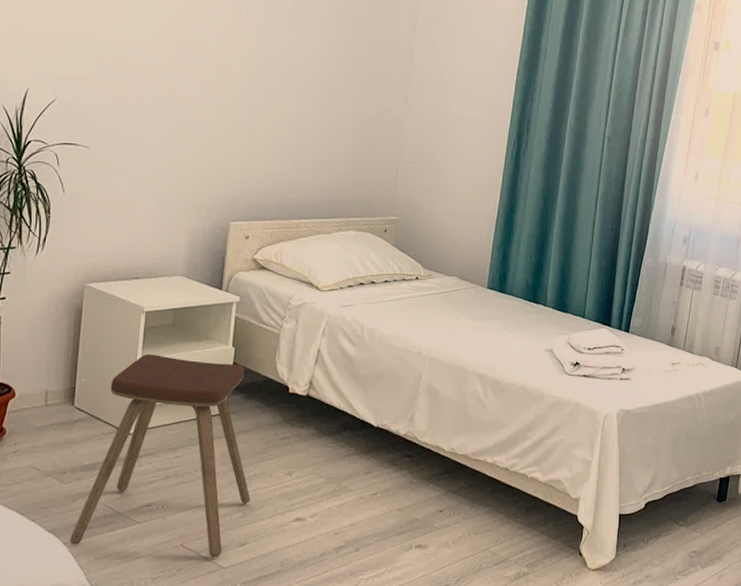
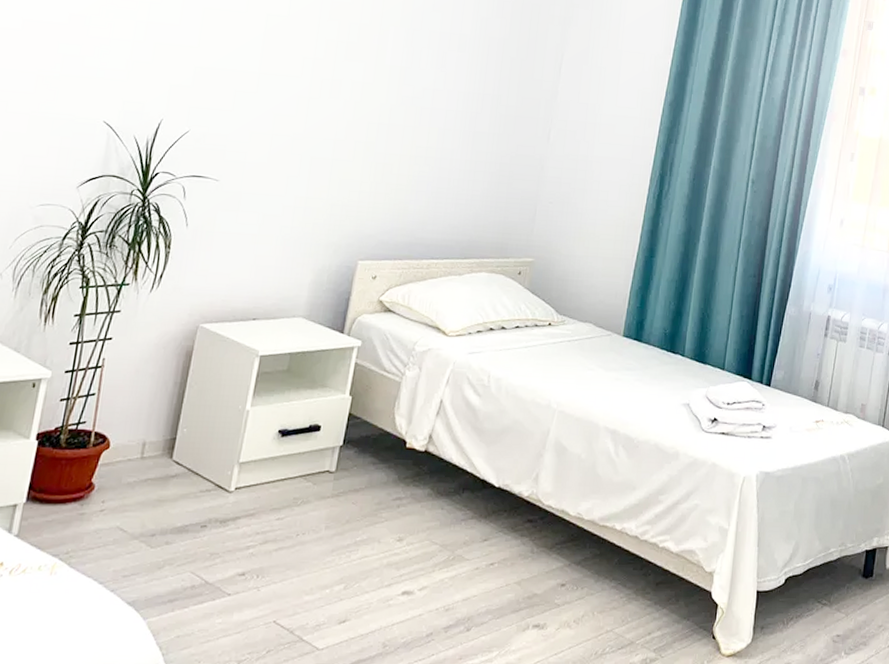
music stool: present [70,354,250,558] -> none [150,403,361,637]

